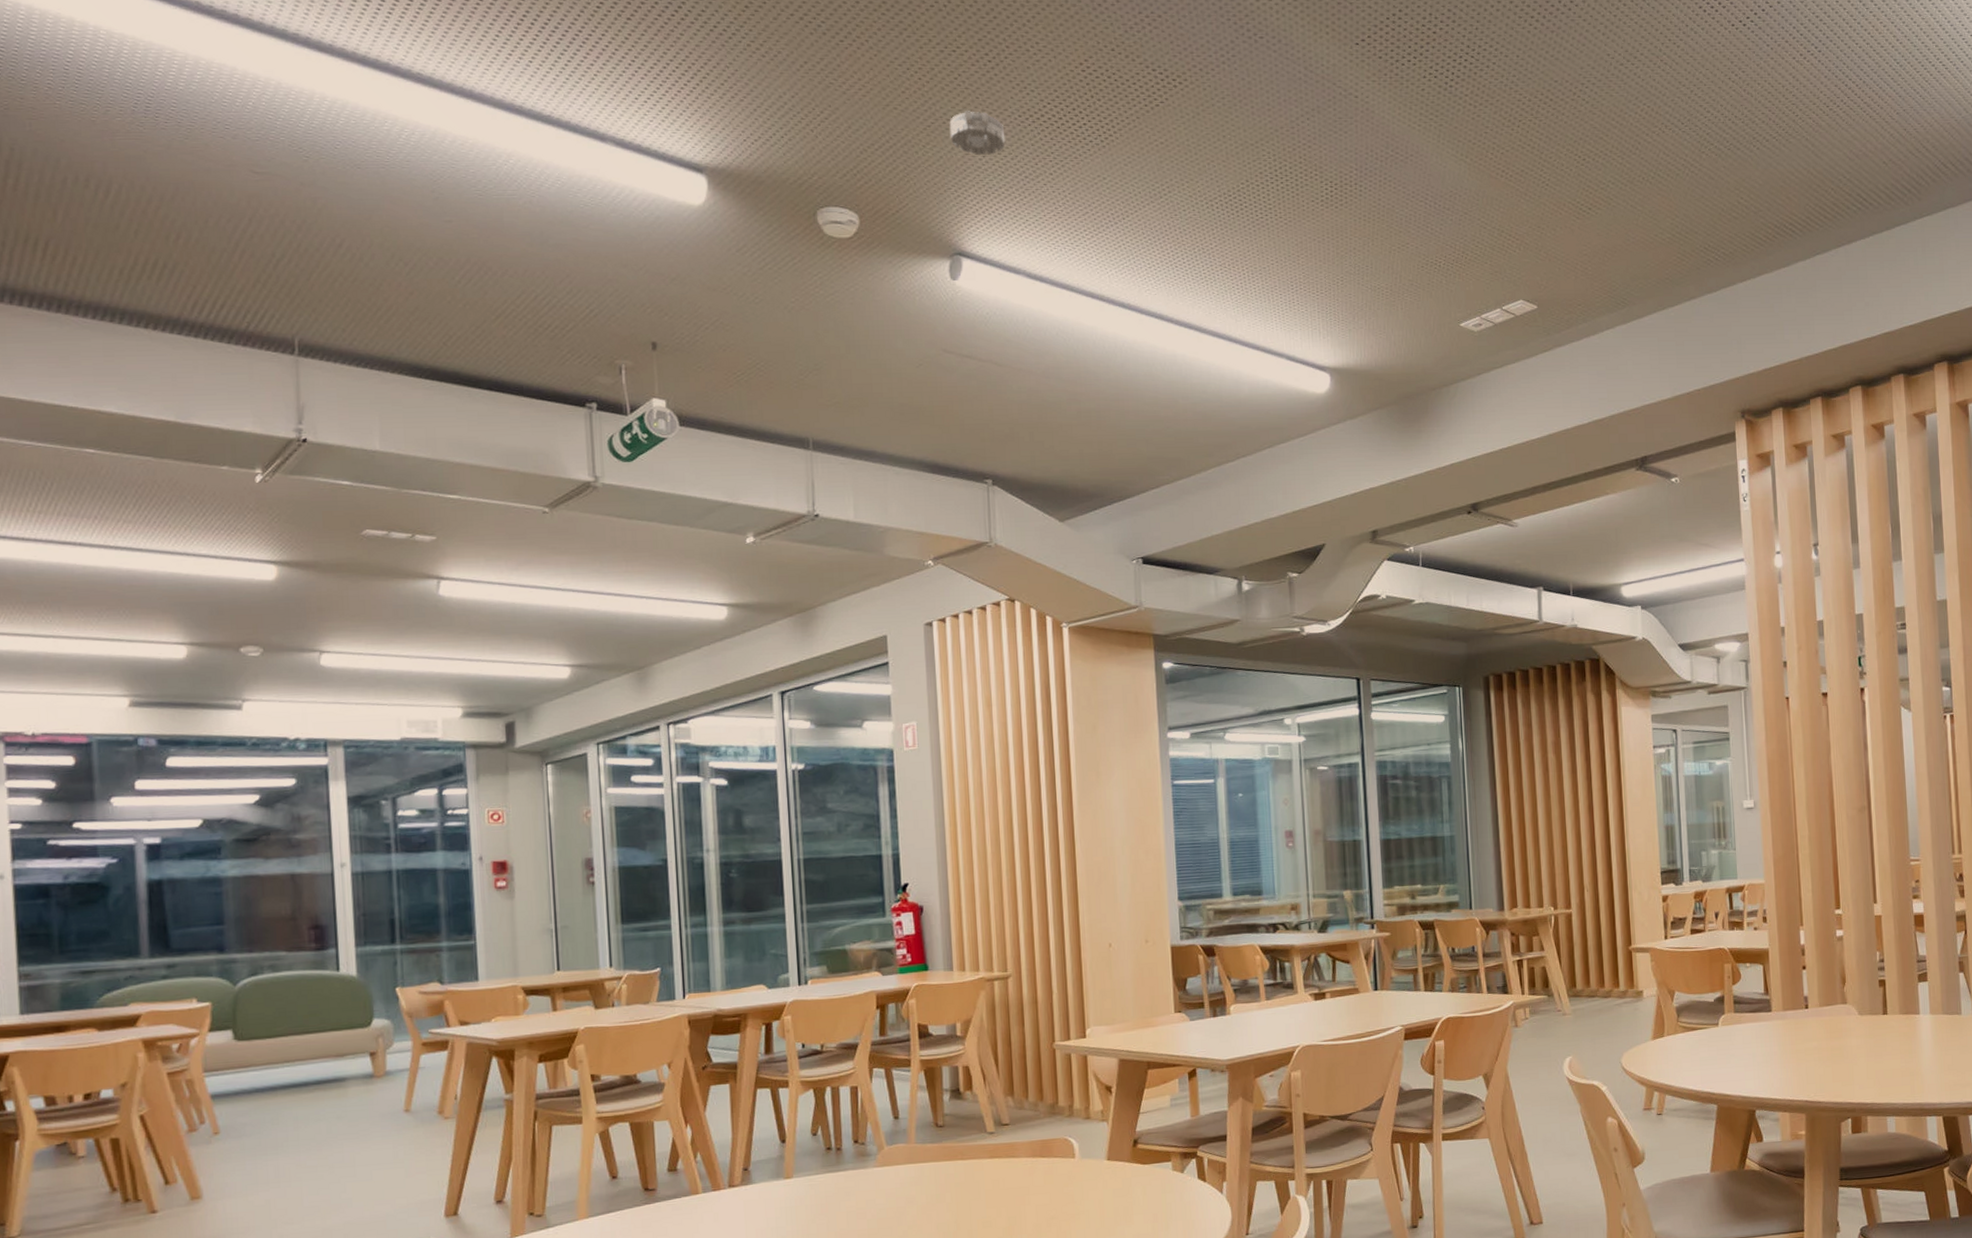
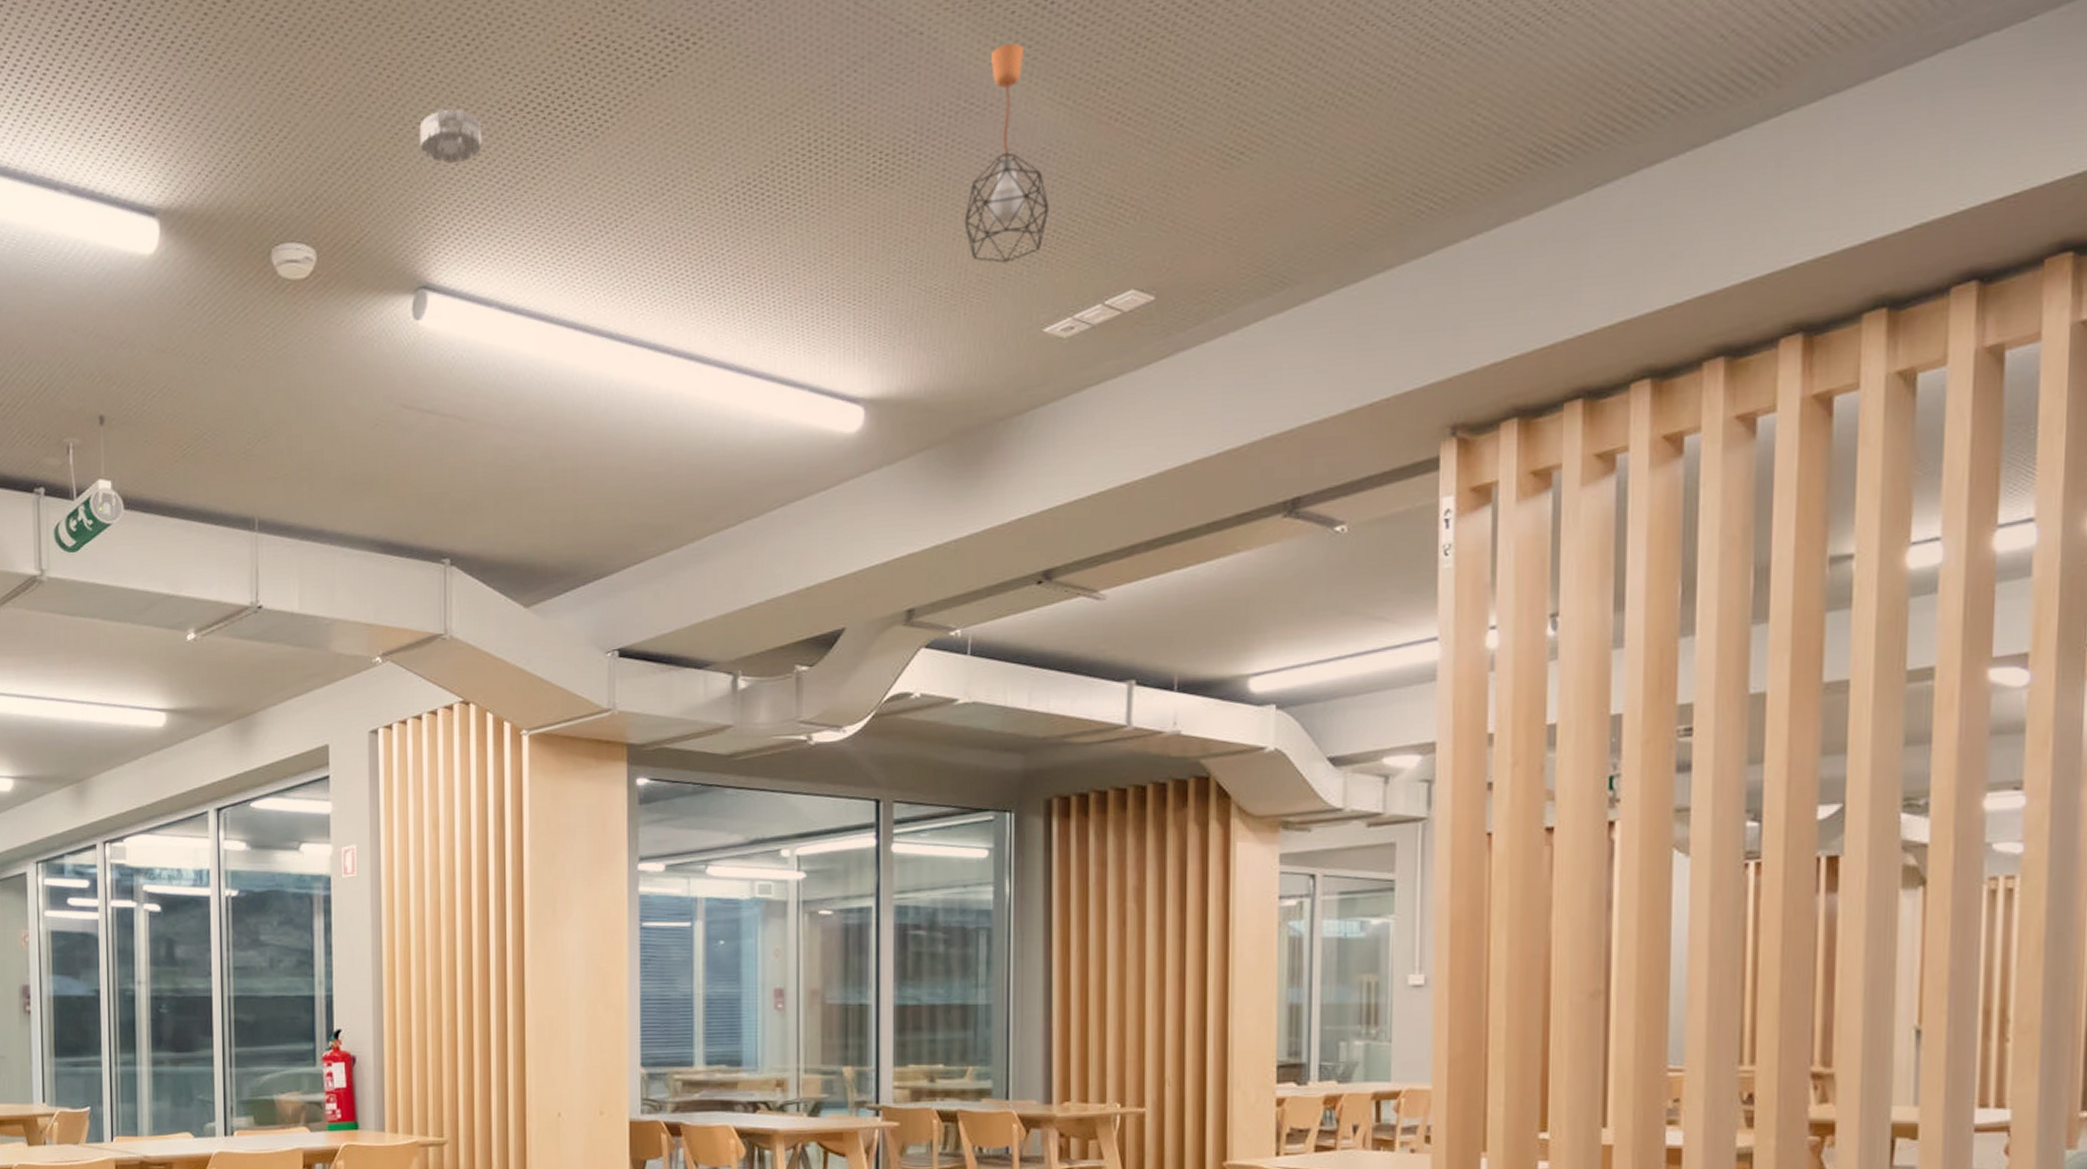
pendant light: none [1397,112,1459,273] -> present [964,43,1050,263]

